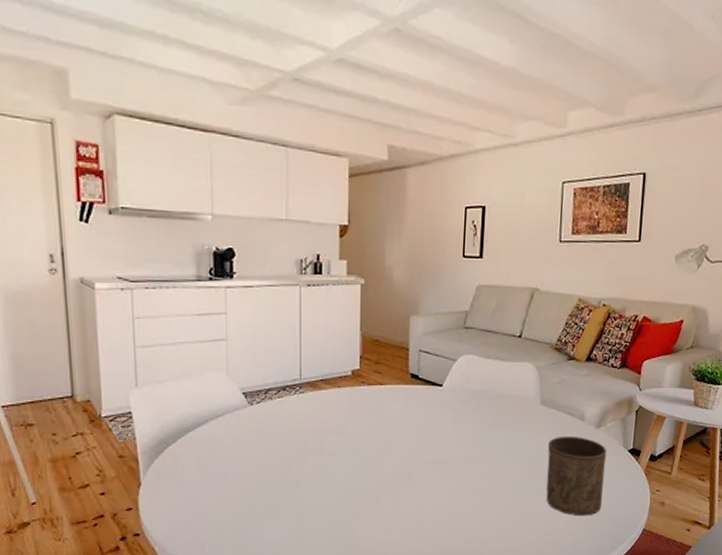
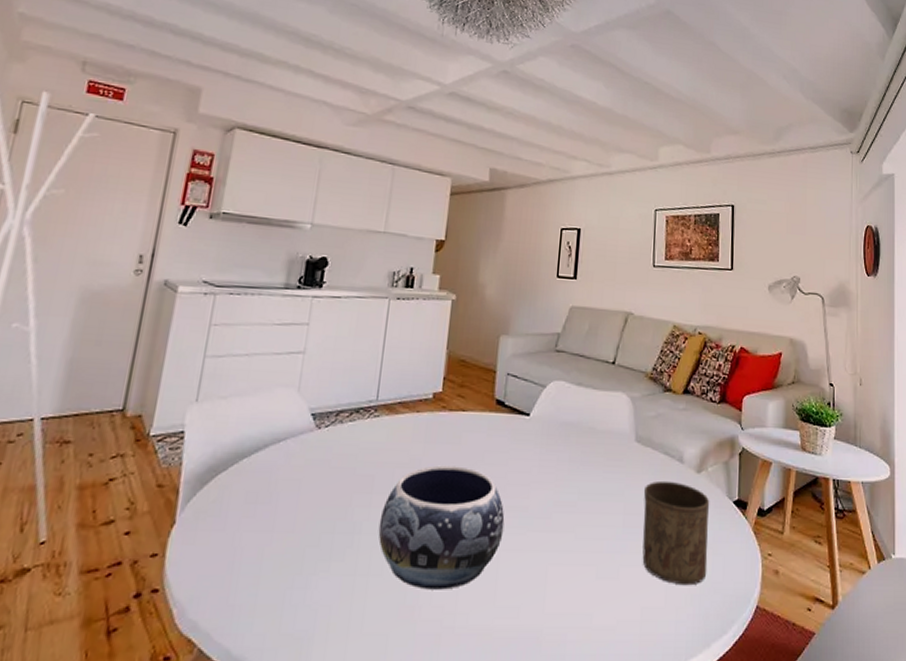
decorative bowl: none [316,431,425,526] -> present [378,465,505,590]

